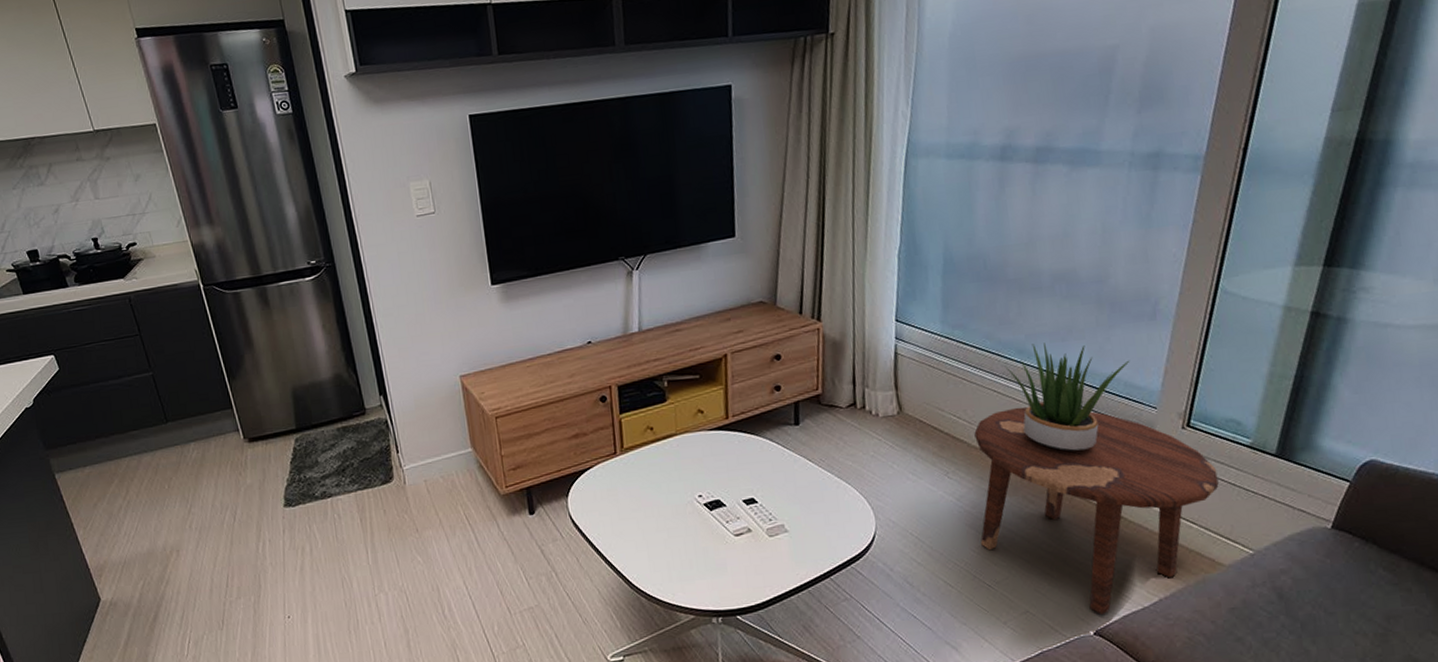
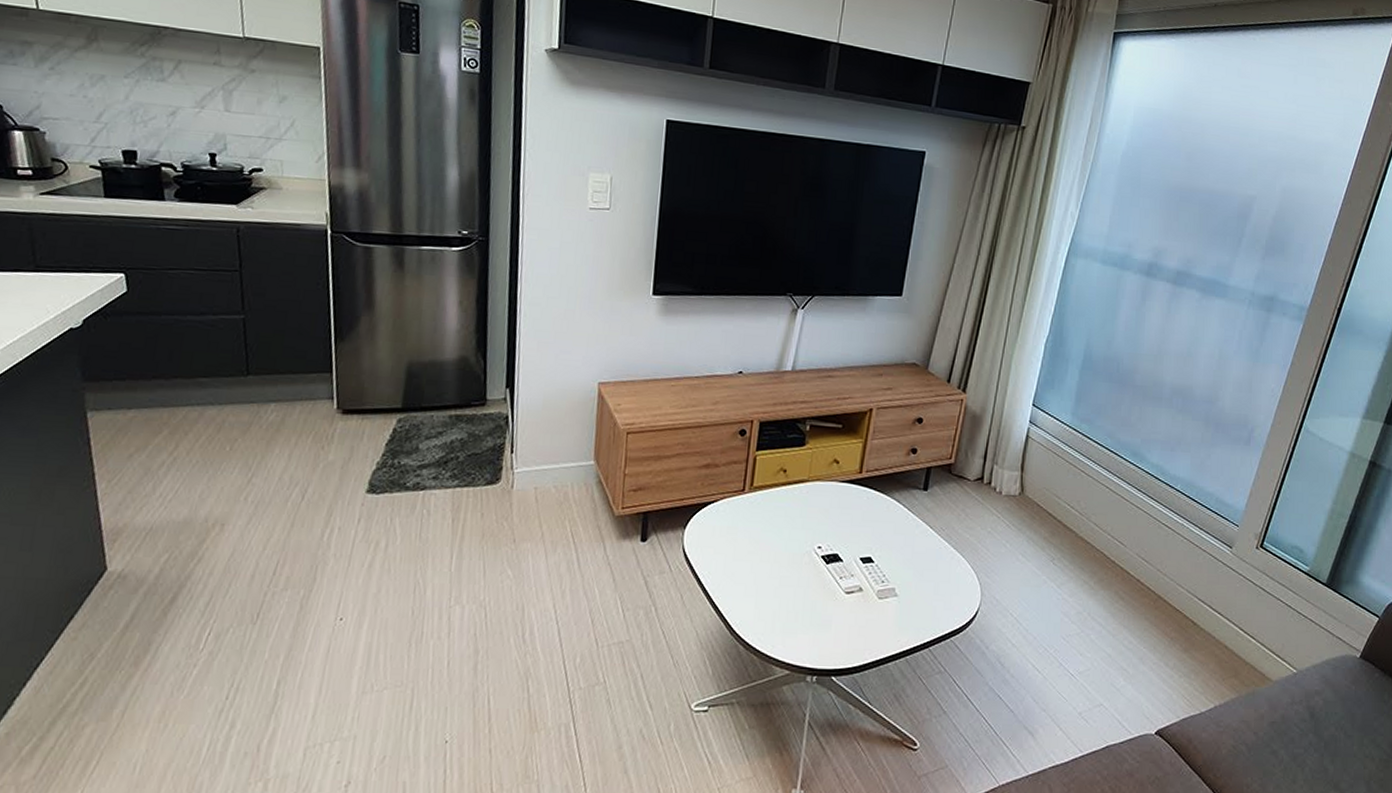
side table: present [974,407,1219,614] -> none [1072,506,1278,715]
potted plant: present [1004,342,1130,453] -> none [1119,449,1224,557]

